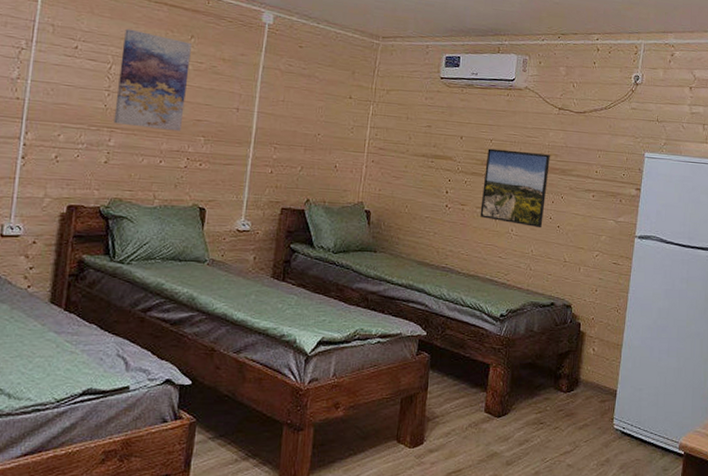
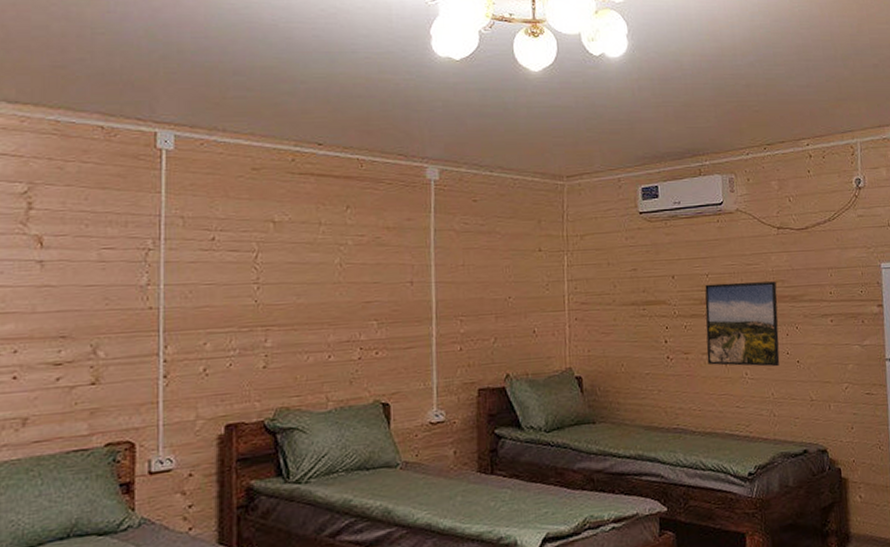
wall art: present [113,28,191,132] -> none [267,208,350,321]

